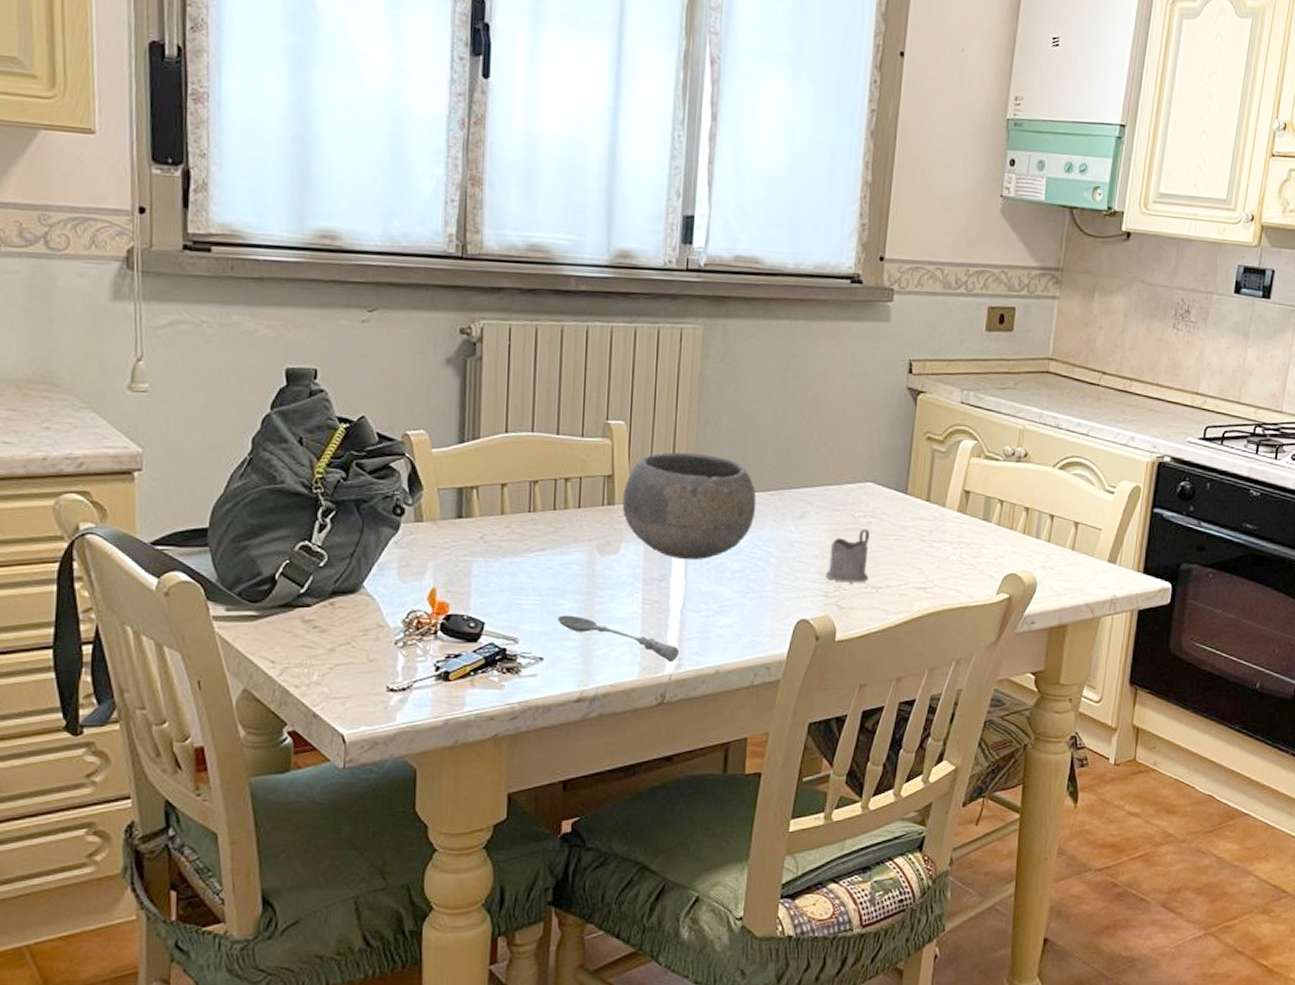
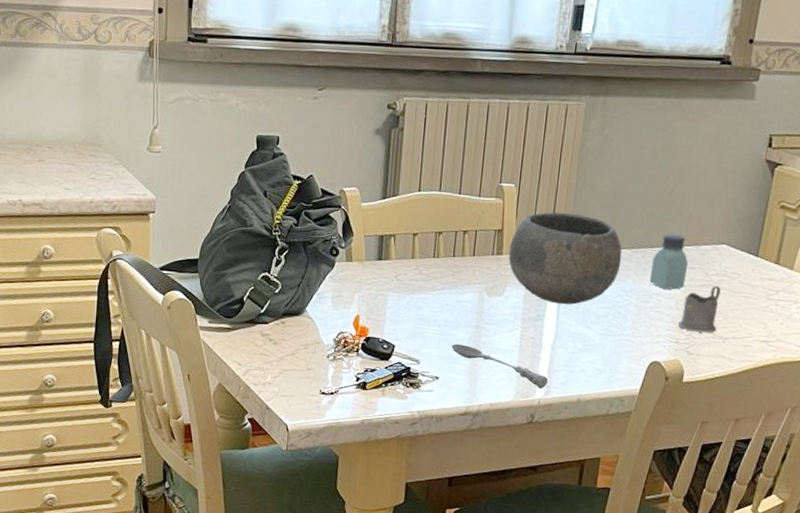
saltshaker: none [789,472,832,536] -> present [649,233,689,290]

